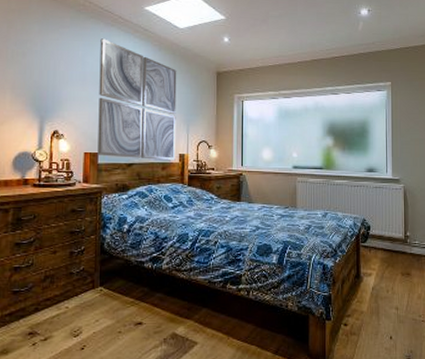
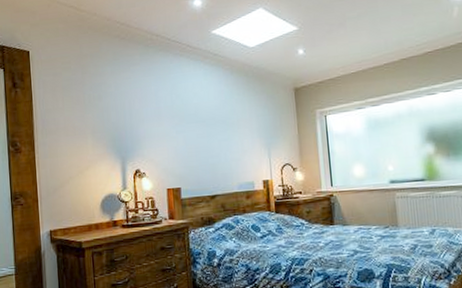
wall art: present [97,38,177,161] -> none [171,70,260,191]

